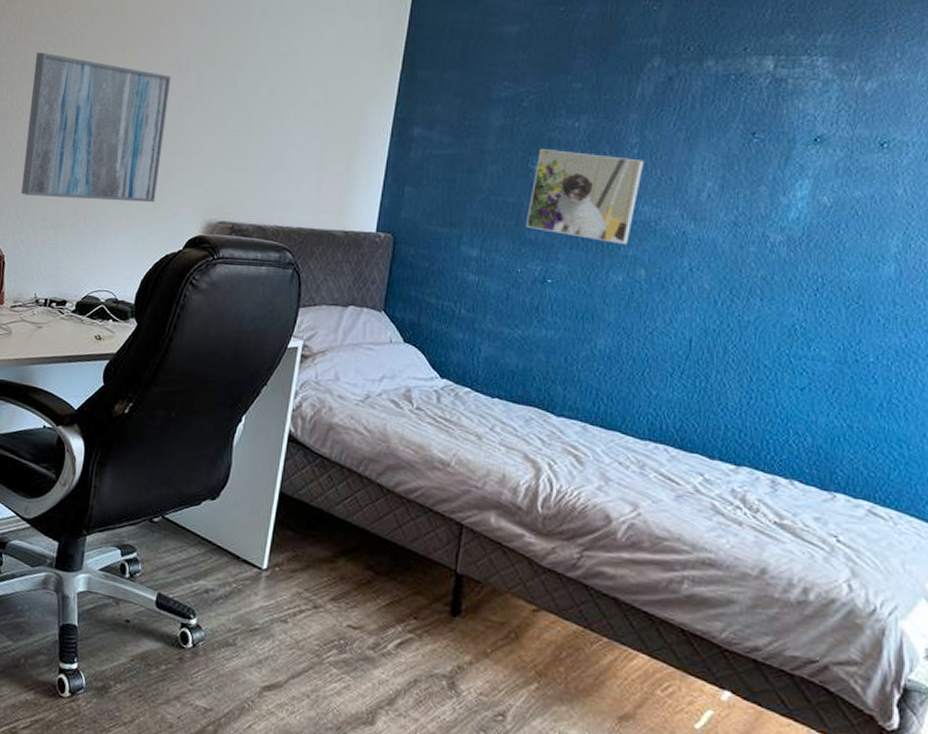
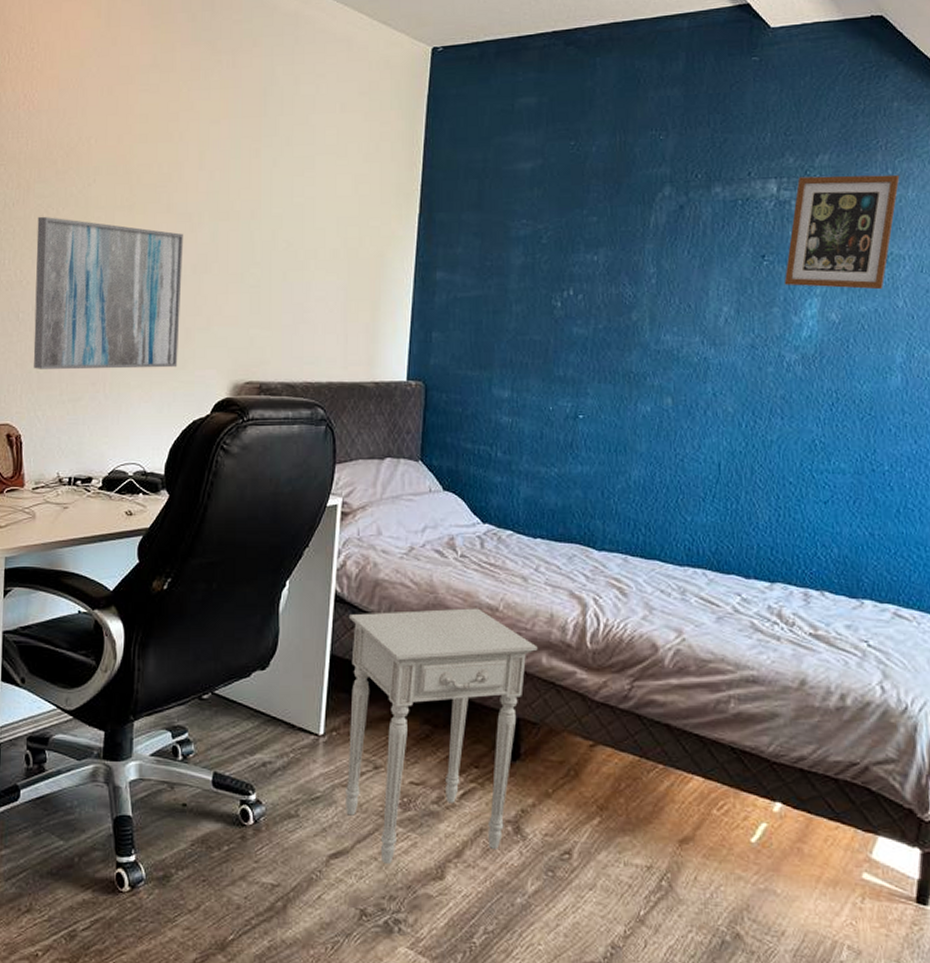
nightstand: none [282,455,487,703] -> present [346,608,538,864]
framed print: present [525,148,645,244] -> none [553,284,663,374]
picture frame: none [774,55,909,176] -> present [784,174,900,290]

